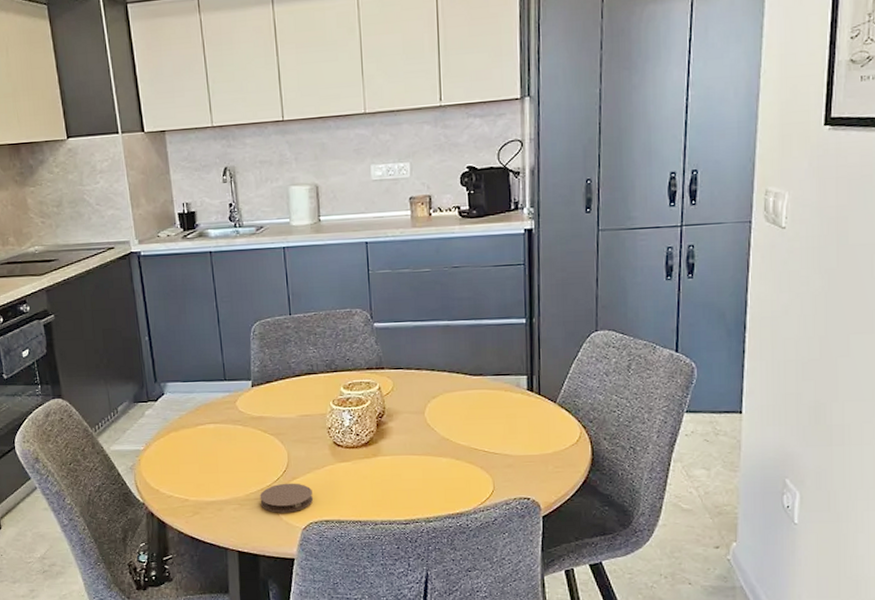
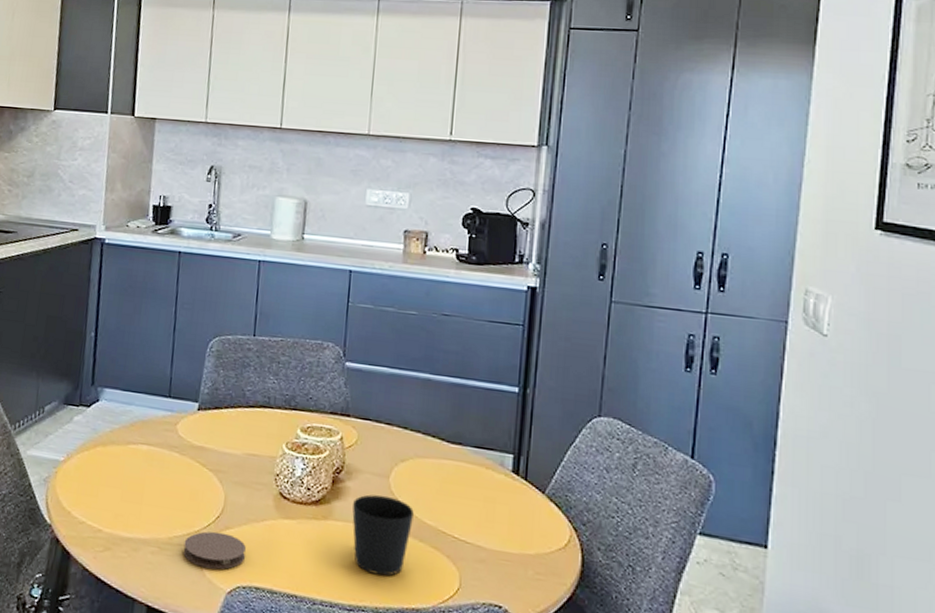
cup: none [397,428,449,492] -> present [352,494,414,576]

